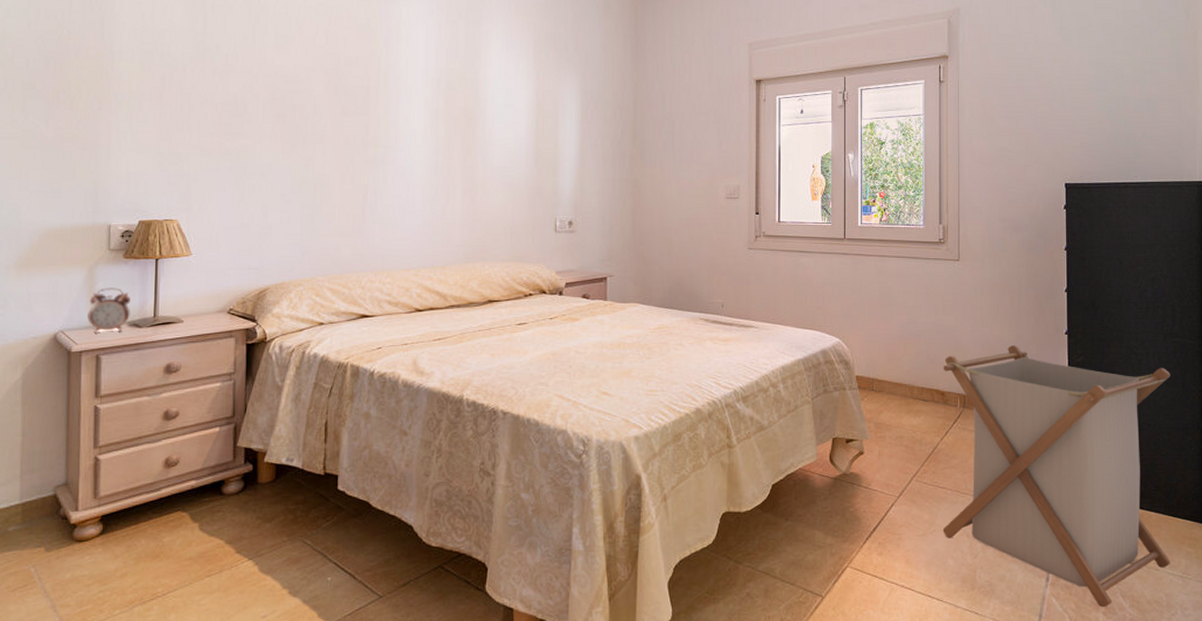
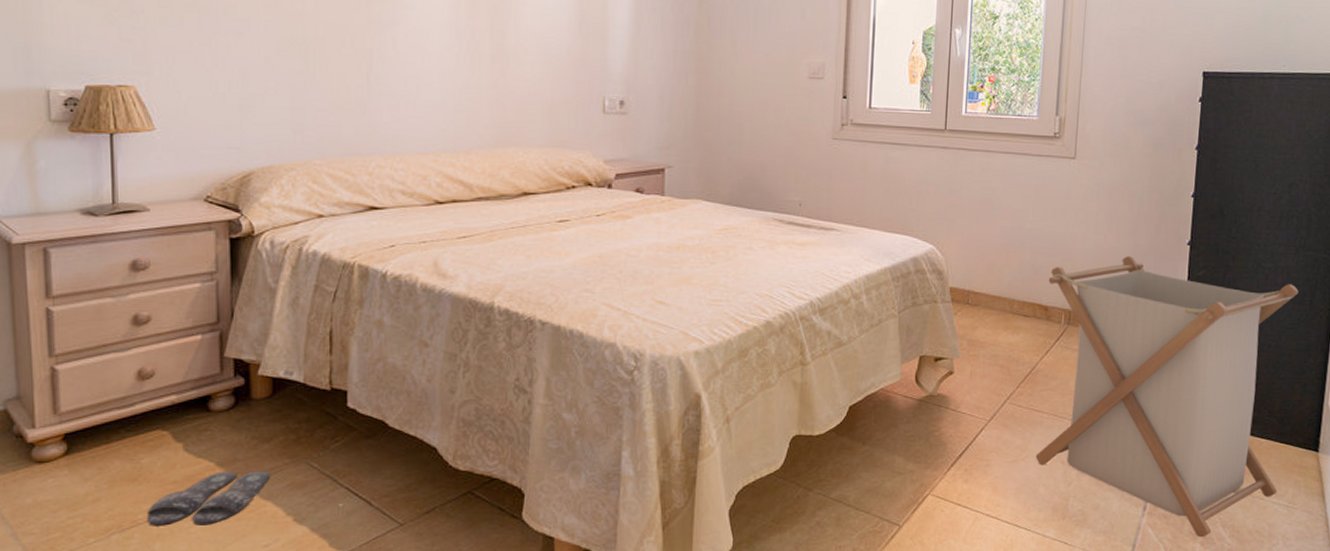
alarm clock: present [87,288,131,333] -> none [28,167,82,222]
slippers: none [164,548,271,599] -> present [146,471,271,526]

